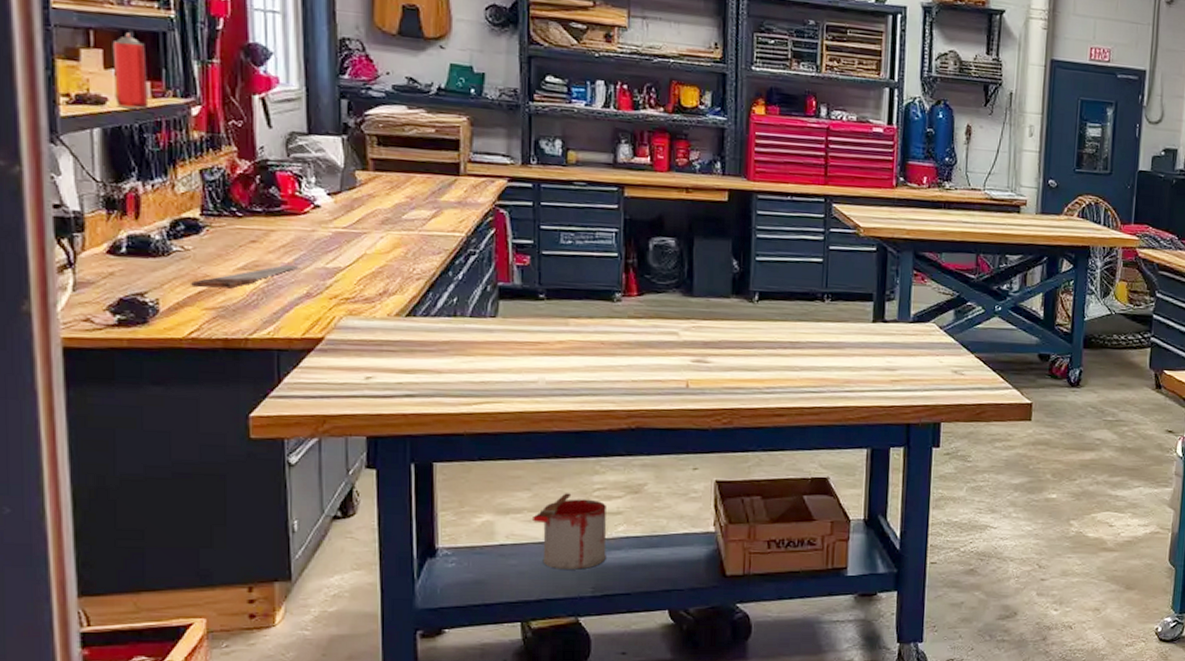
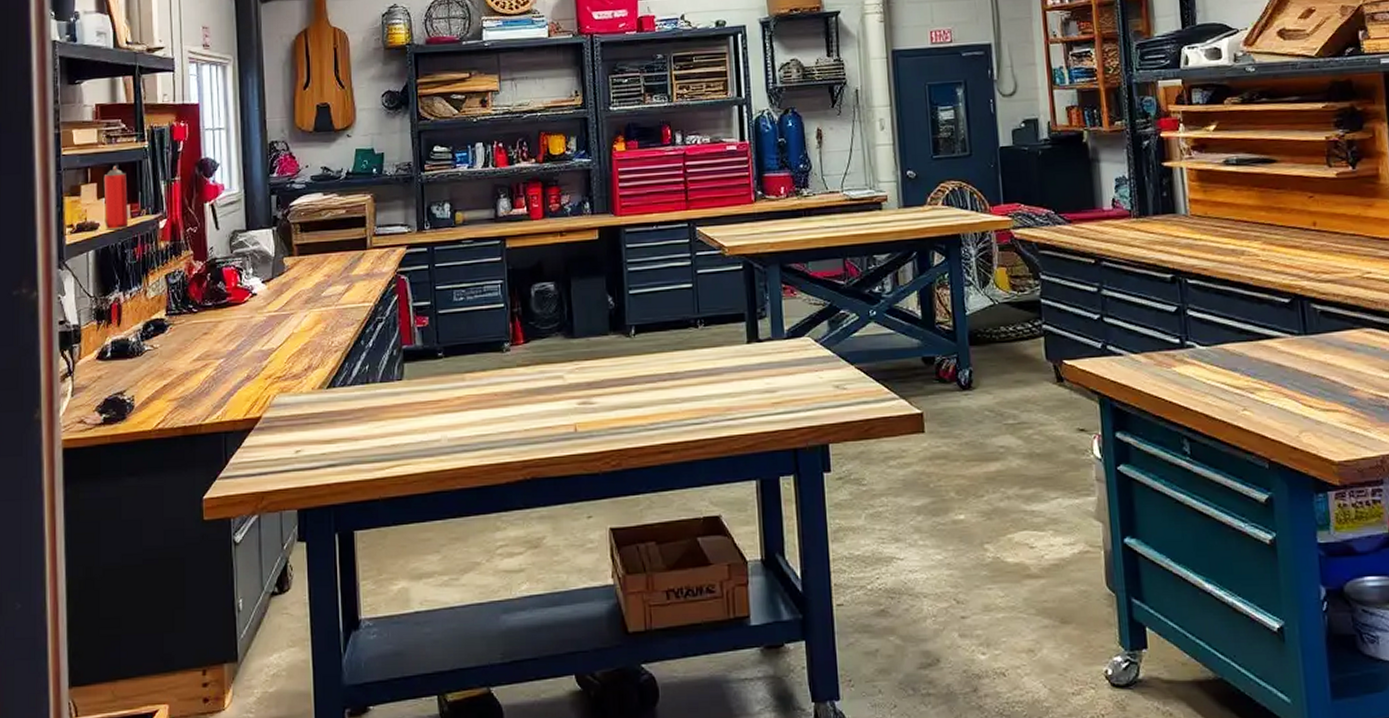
hand saw: present [191,265,298,289] -> none [158,352,240,381]
paint can: present [533,493,607,570] -> none [443,553,512,635]

